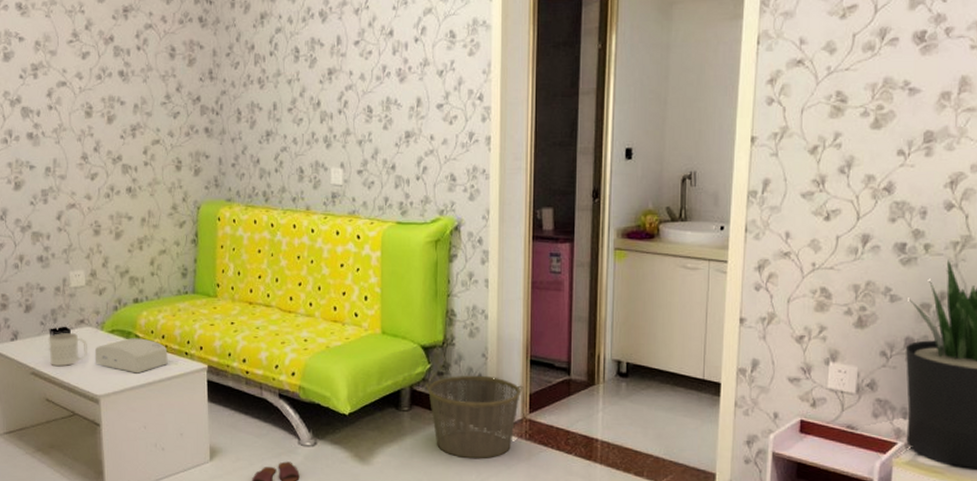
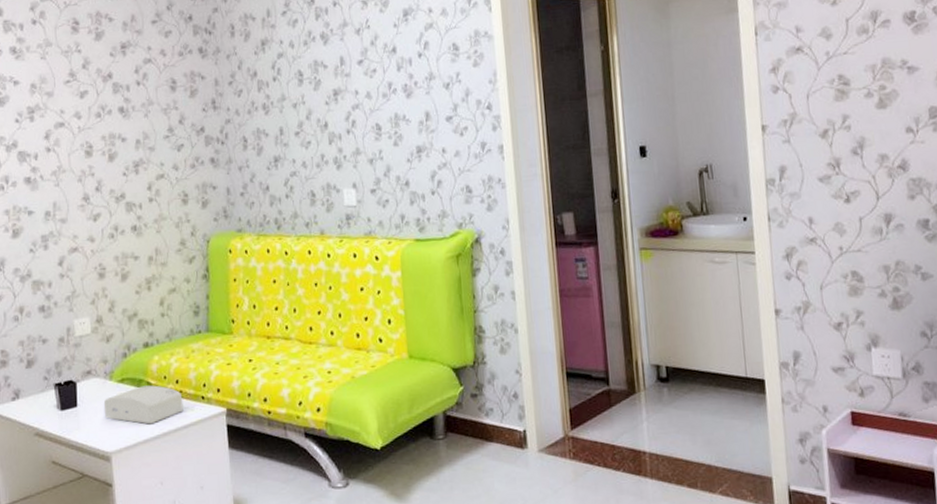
mug: present [48,333,87,367] -> none [52,386,96,424]
basket: present [426,375,523,459] -> none [459,394,562,486]

